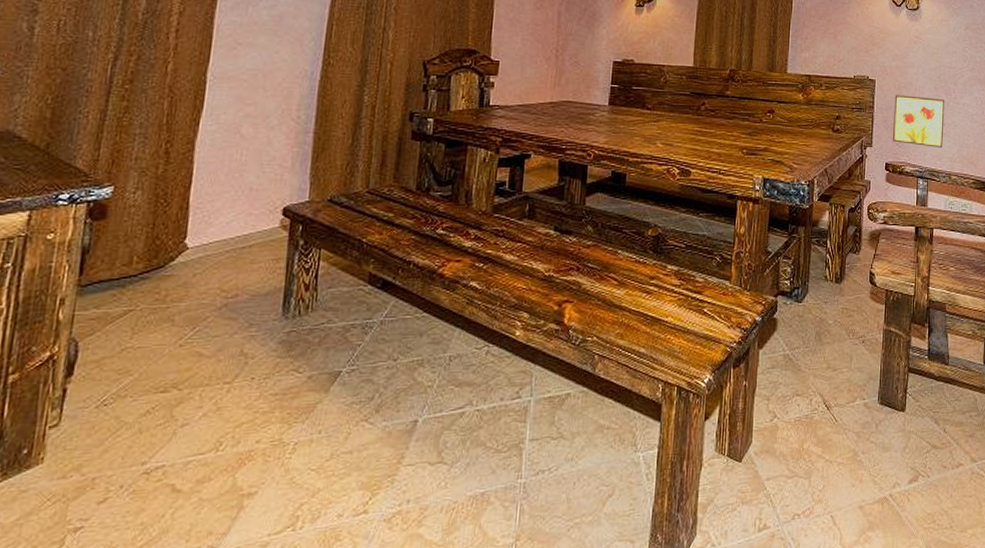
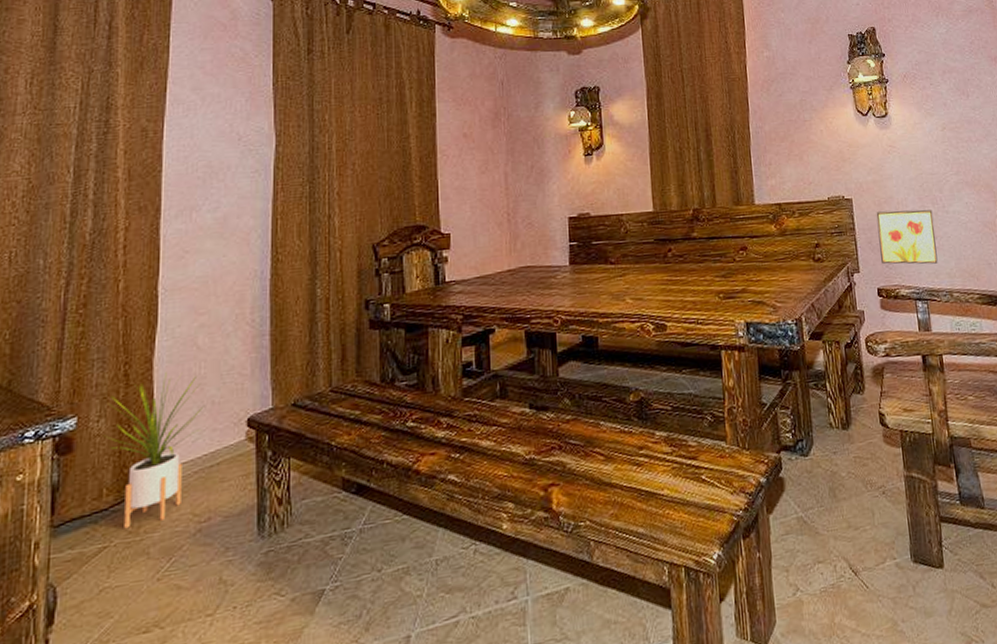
house plant: none [139,155,242,296] -> present [104,372,204,529]

